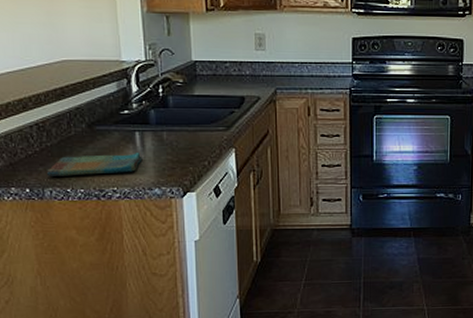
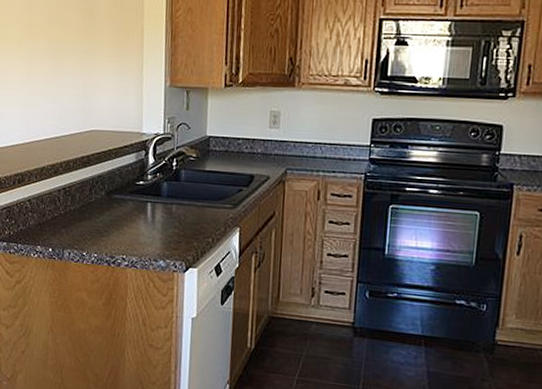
dish towel: present [46,152,143,176] -> none [67,221,152,242]

